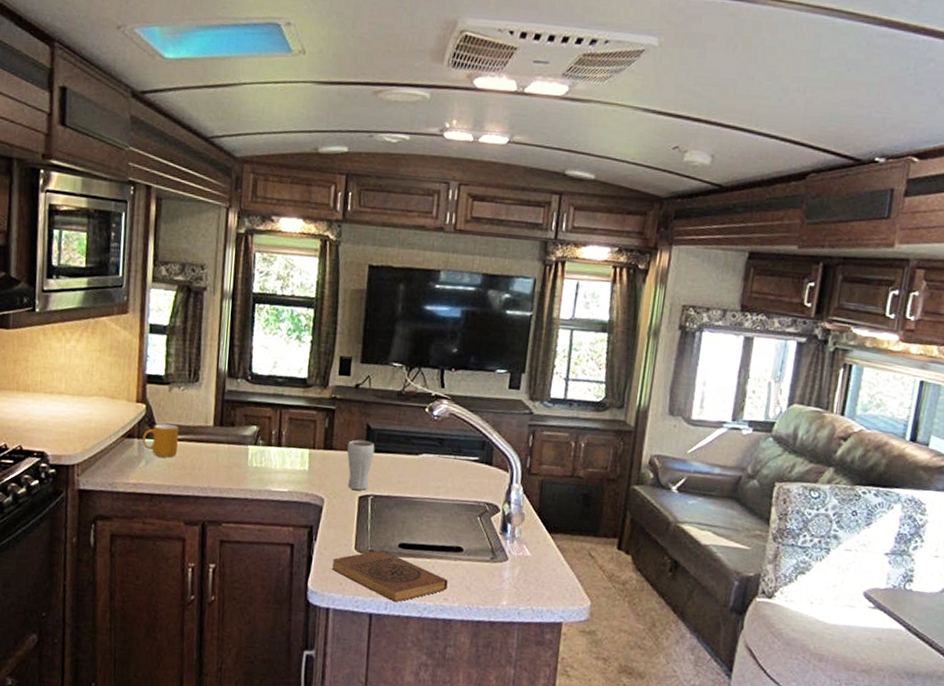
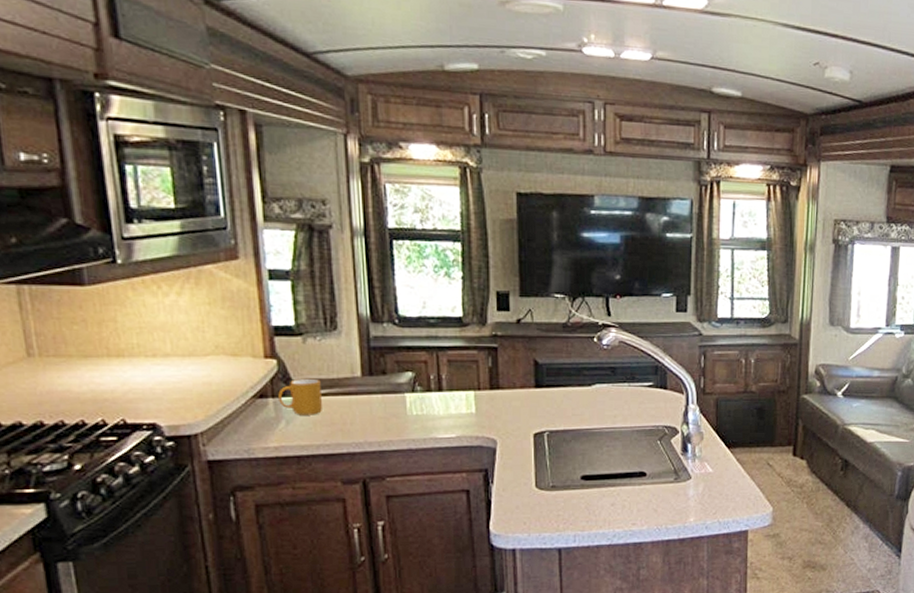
book: present [332,550,448,603] -> none [514,484,635,534]
drinking glass: present [346,439,375,490] -> none [515,376,545,427]

